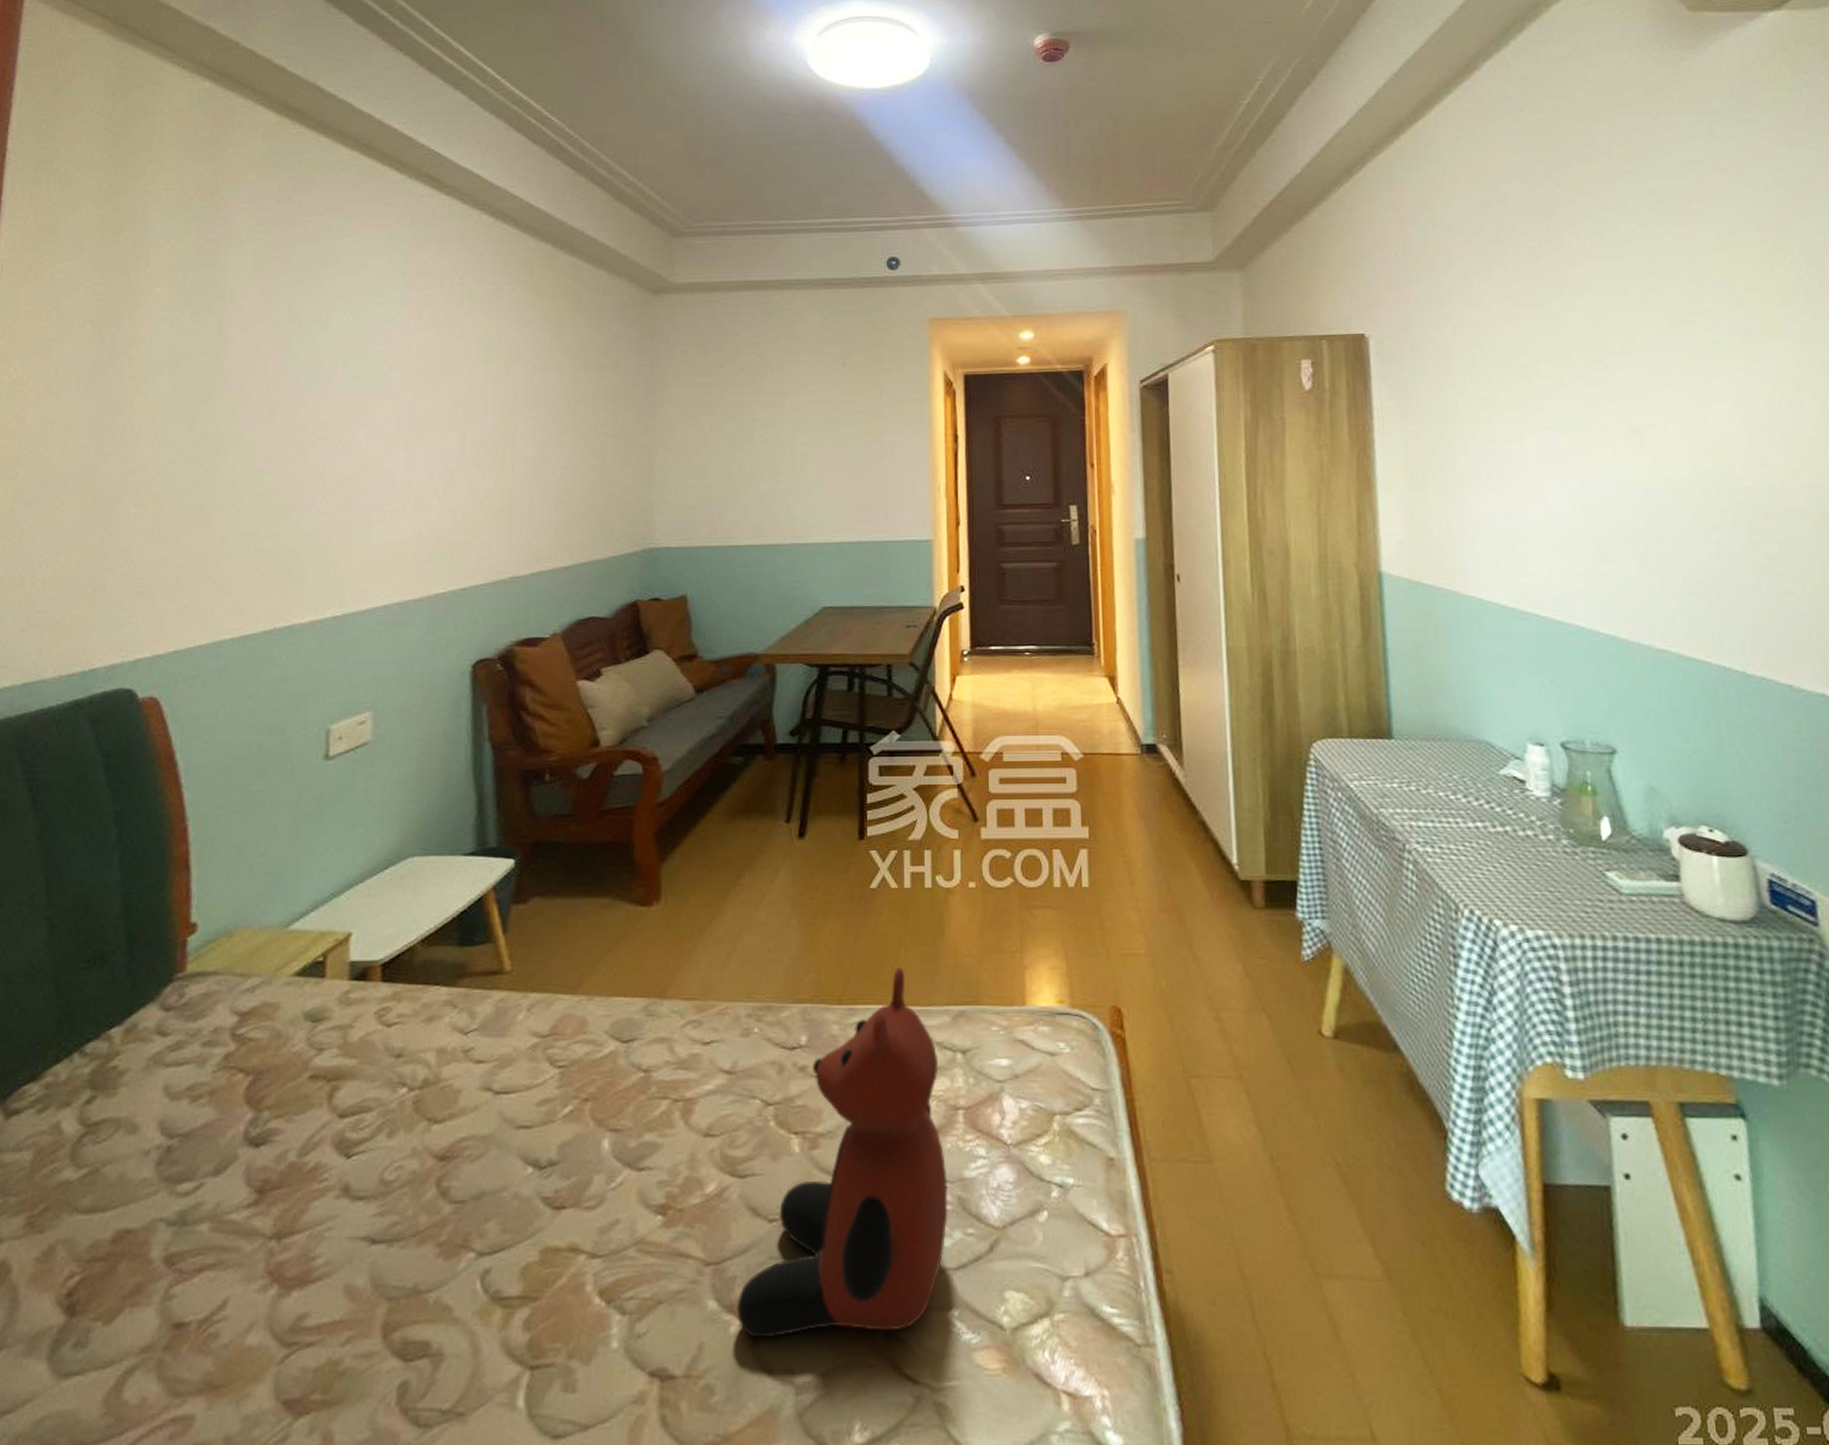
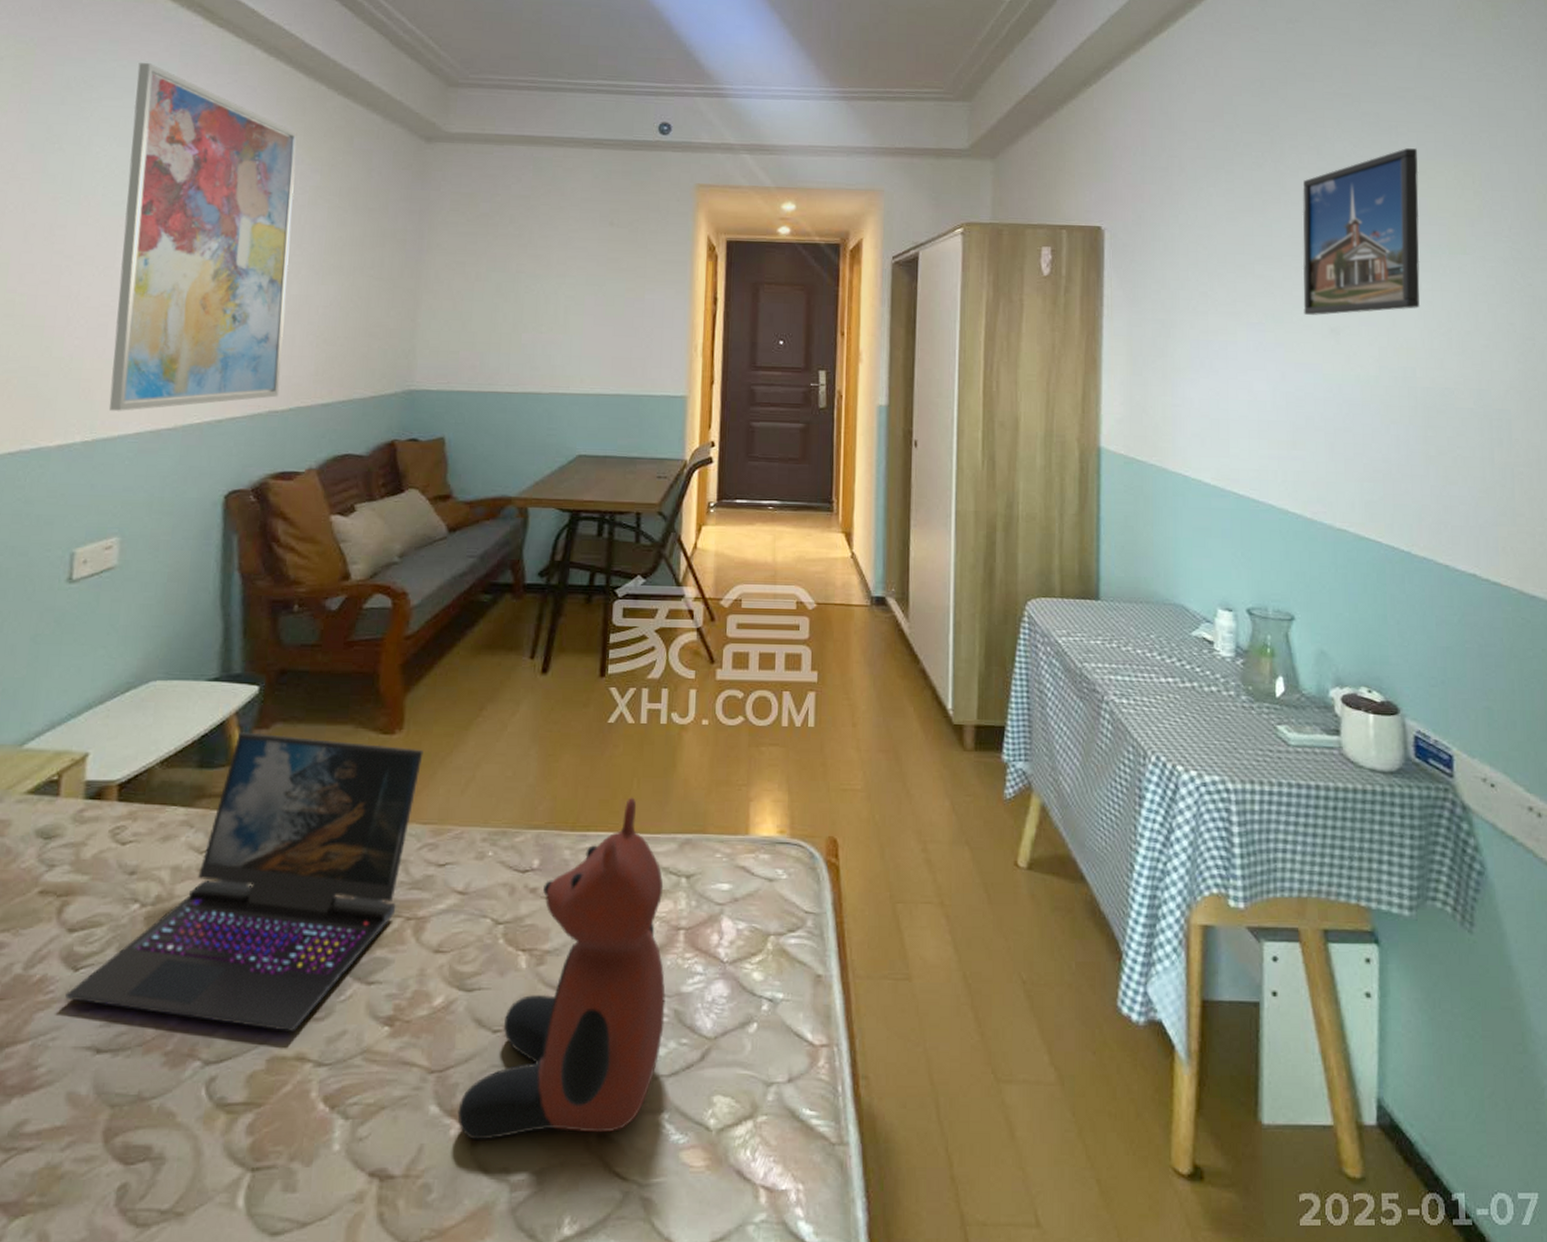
laptop: none [339,907,682,1221] -> present [65,732,424,1031]
wall art: none [357,236,527,584] -> present [109,63,297,411]
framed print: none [1587,225,1733,415] -> present [1302,148,1420,315]

